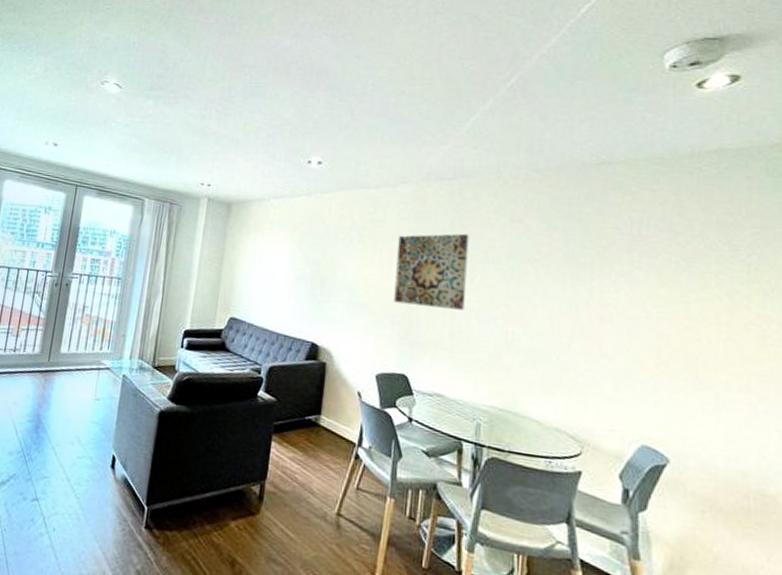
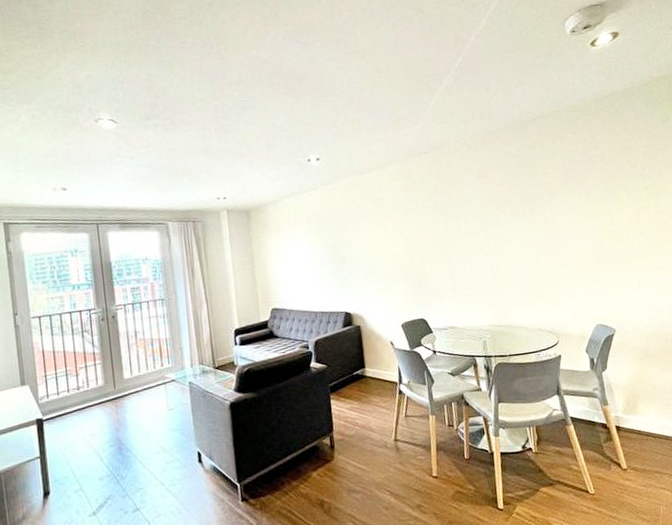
wall art: present [393,233,469,310] -> none [396,195,457,263]

